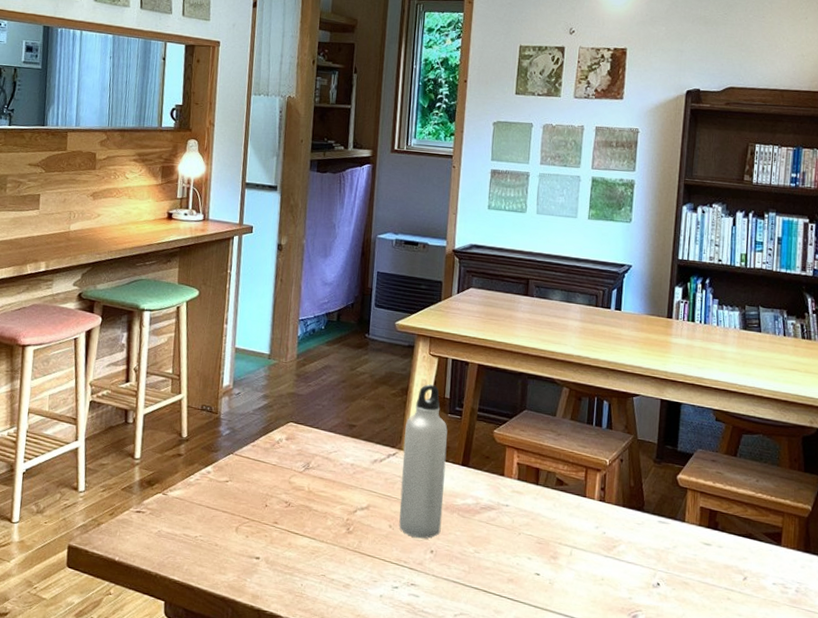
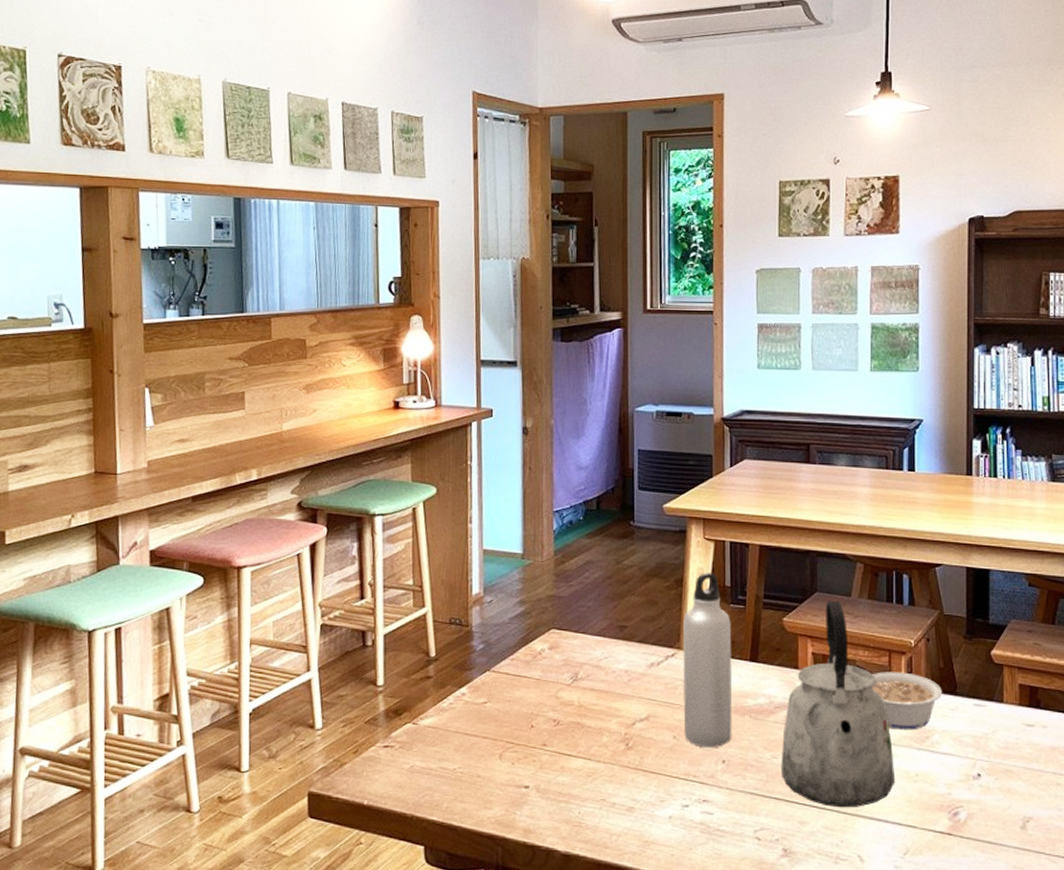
kettle: none [481,418,583,603] -> present [781,600,895,808]
legume: none [568,485,631,539] -> present [871,672,942,730]

